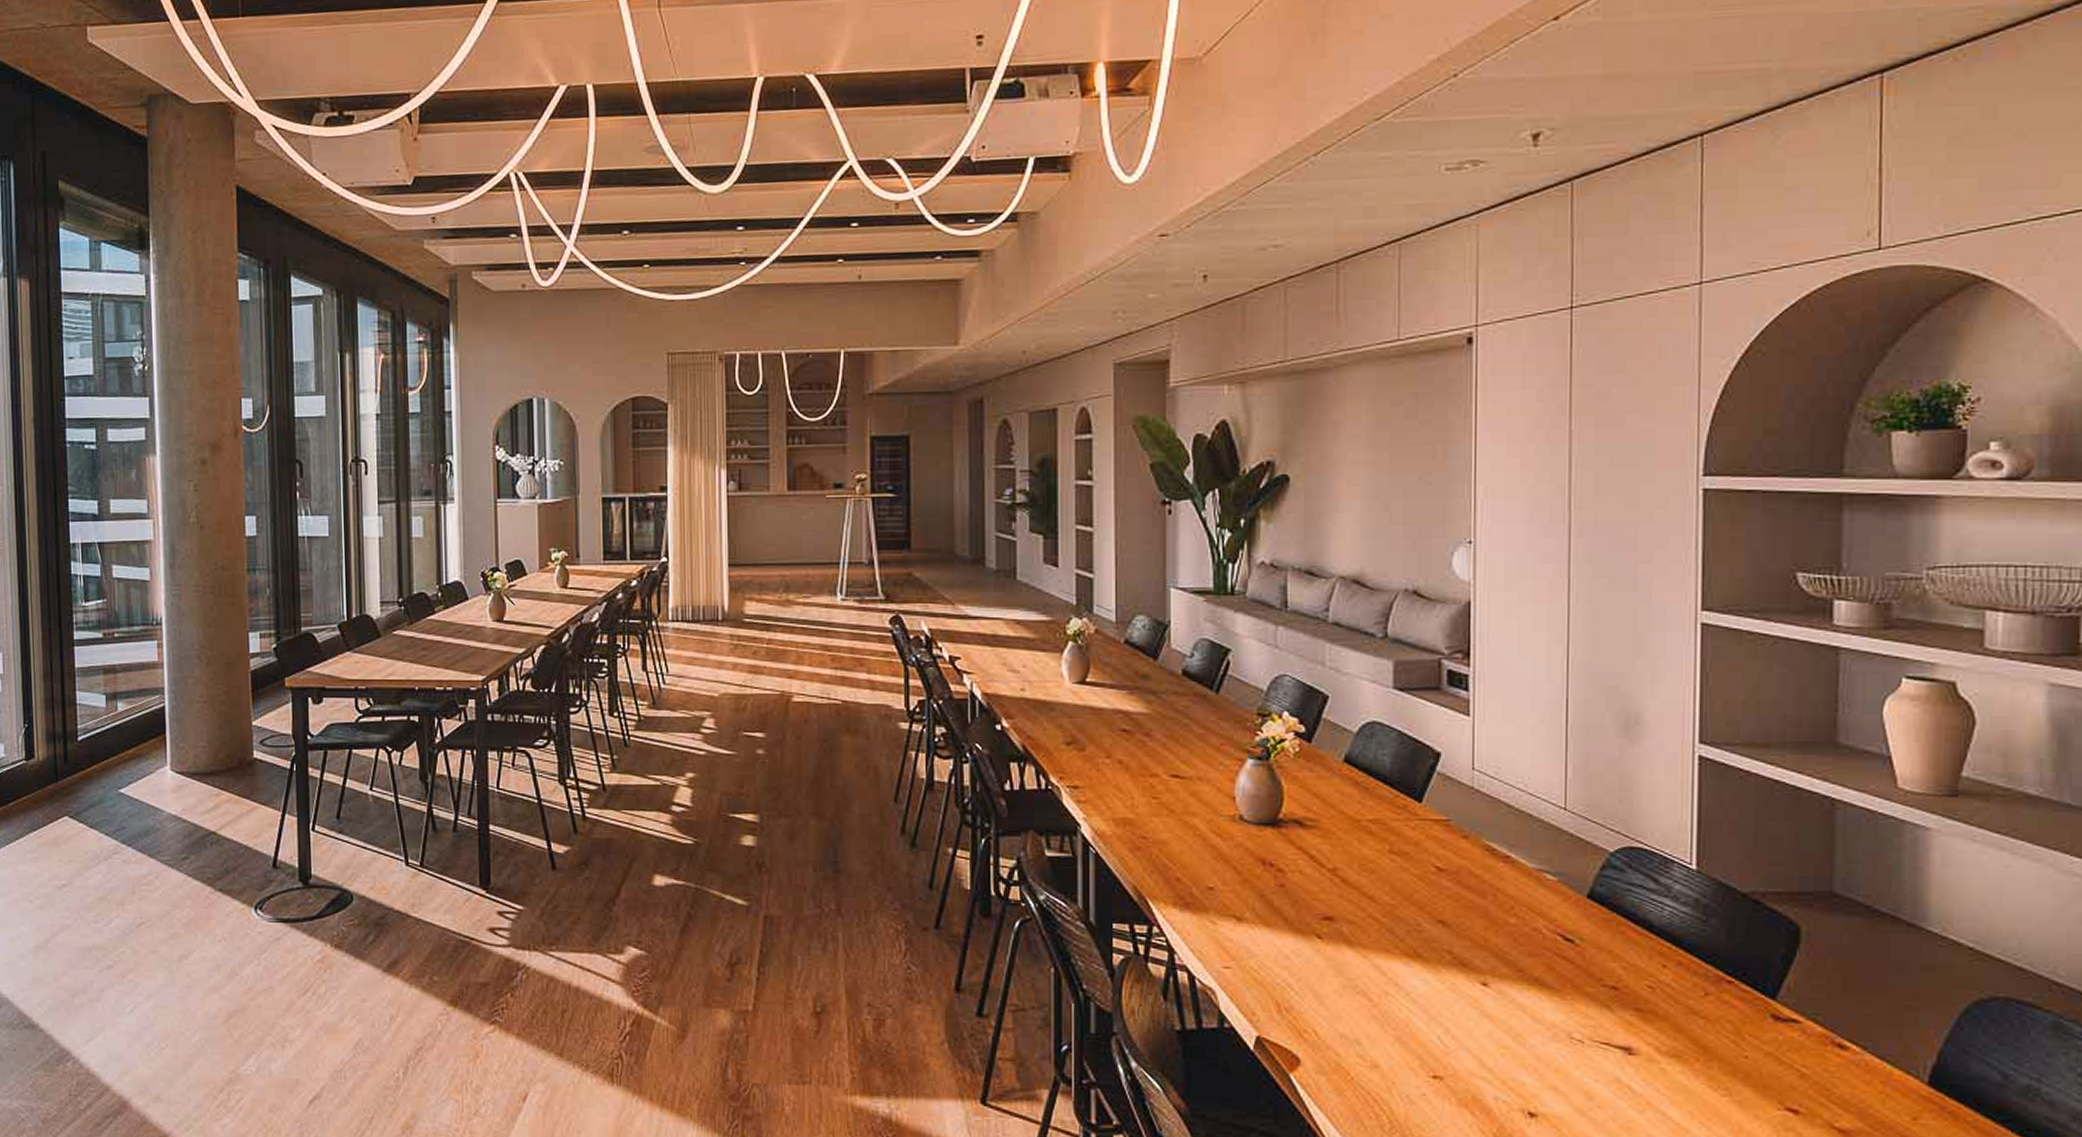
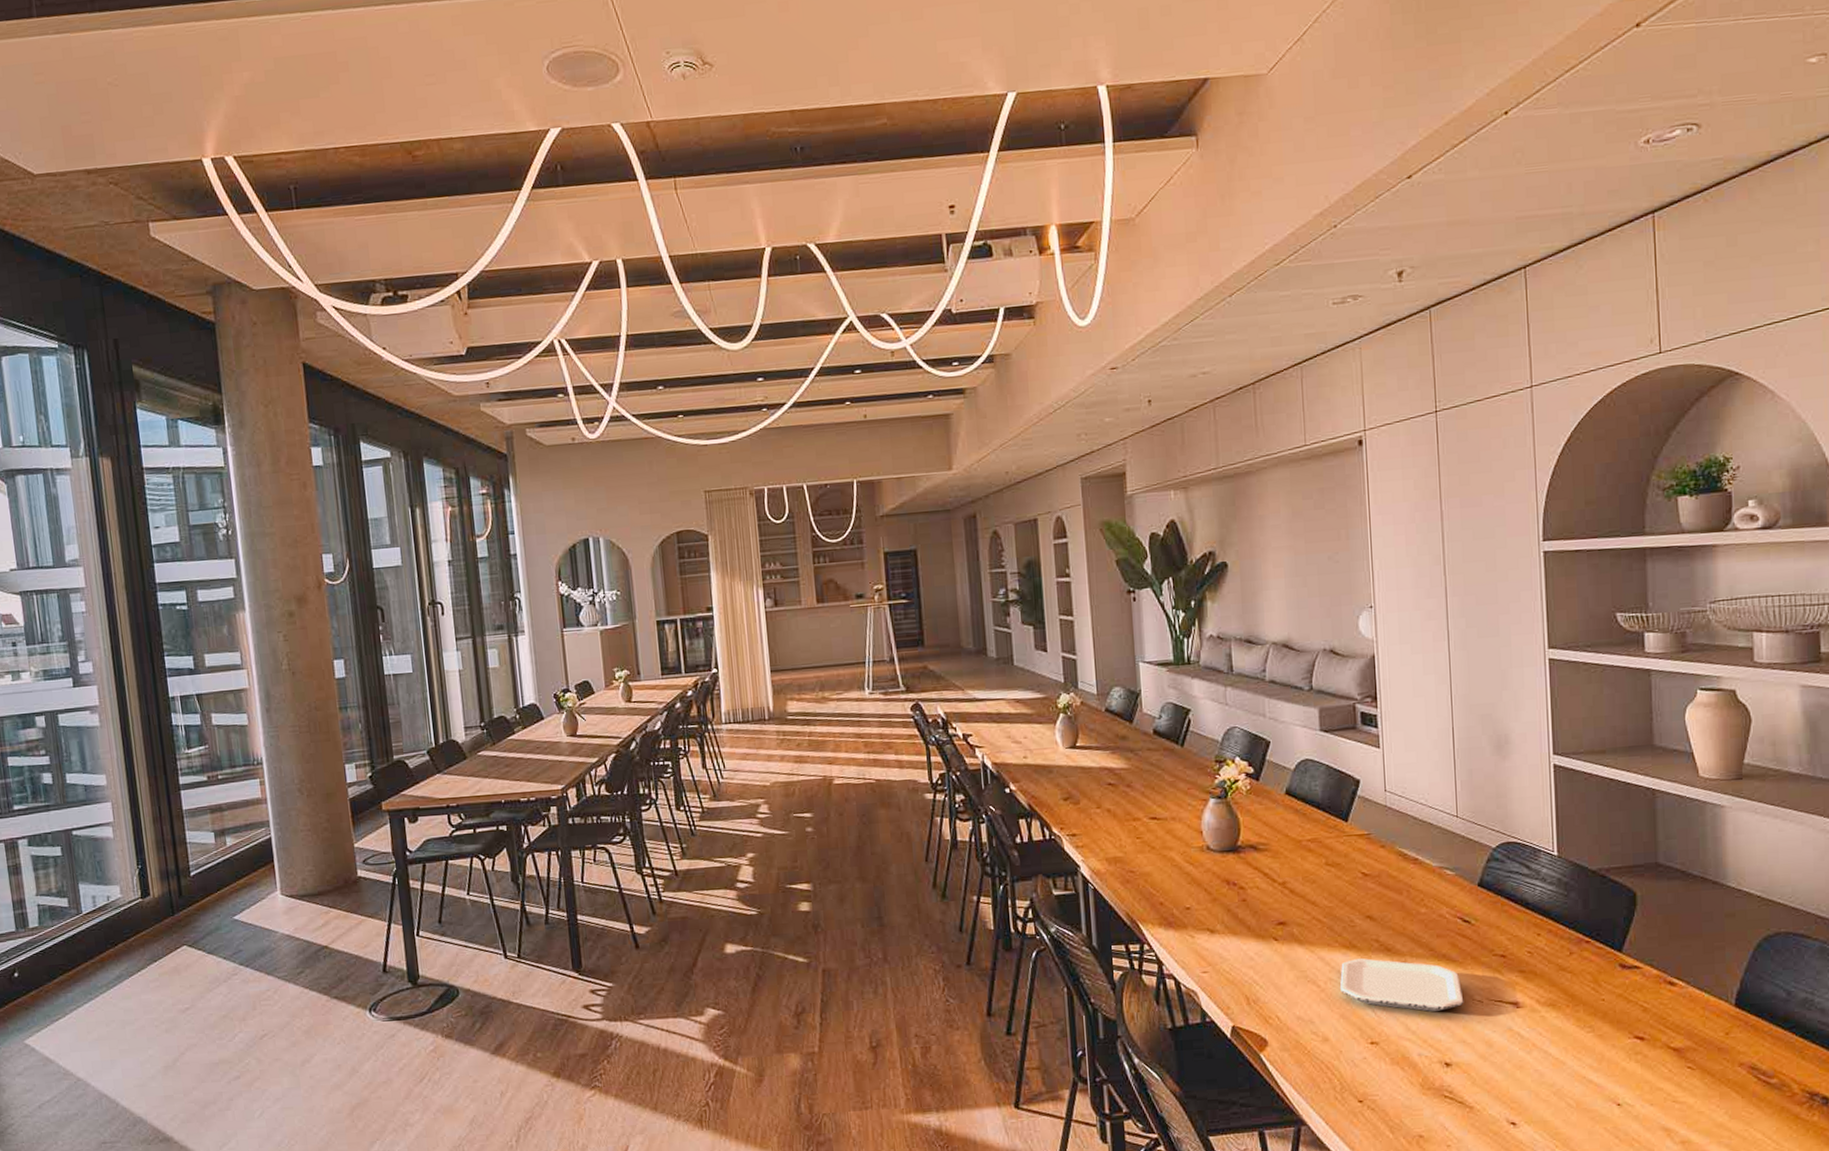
plate: none [1397,971,1559,1048] -> present [1339,958,1464,1012]

